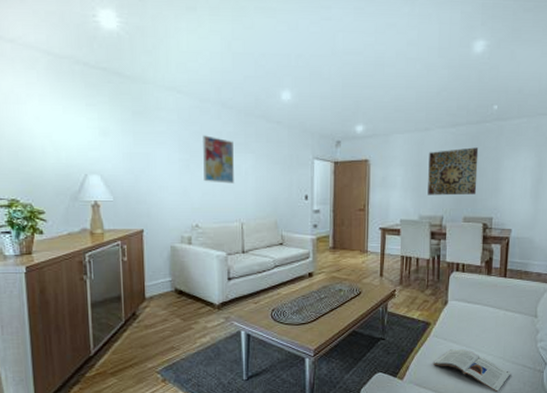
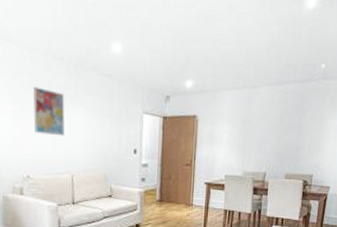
wall art: present [428,147,479,196] -> none [252,106,304,153]

